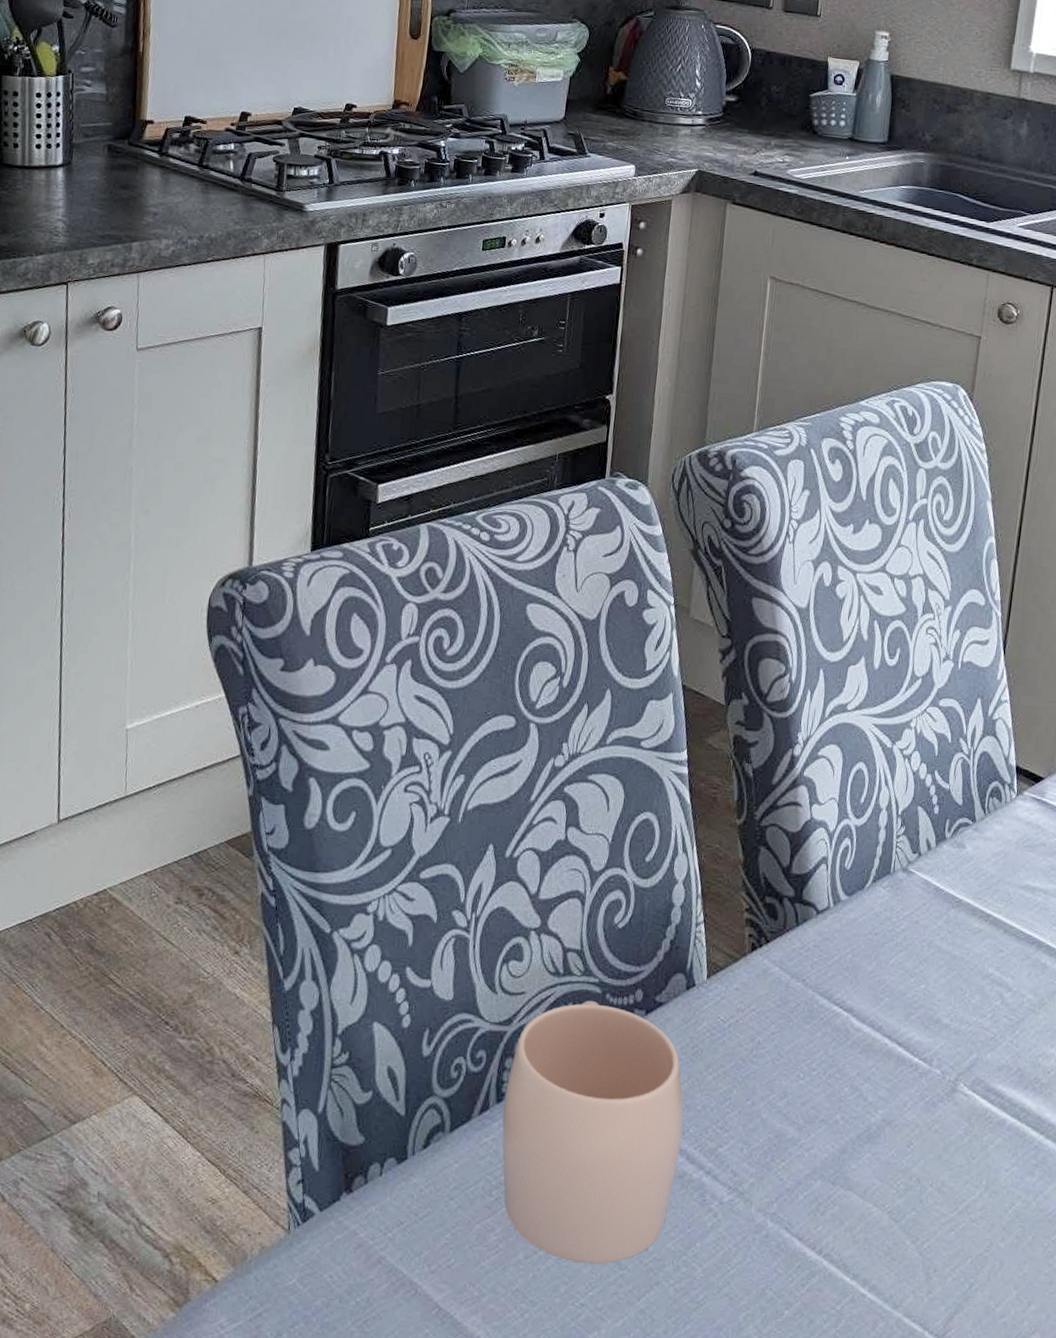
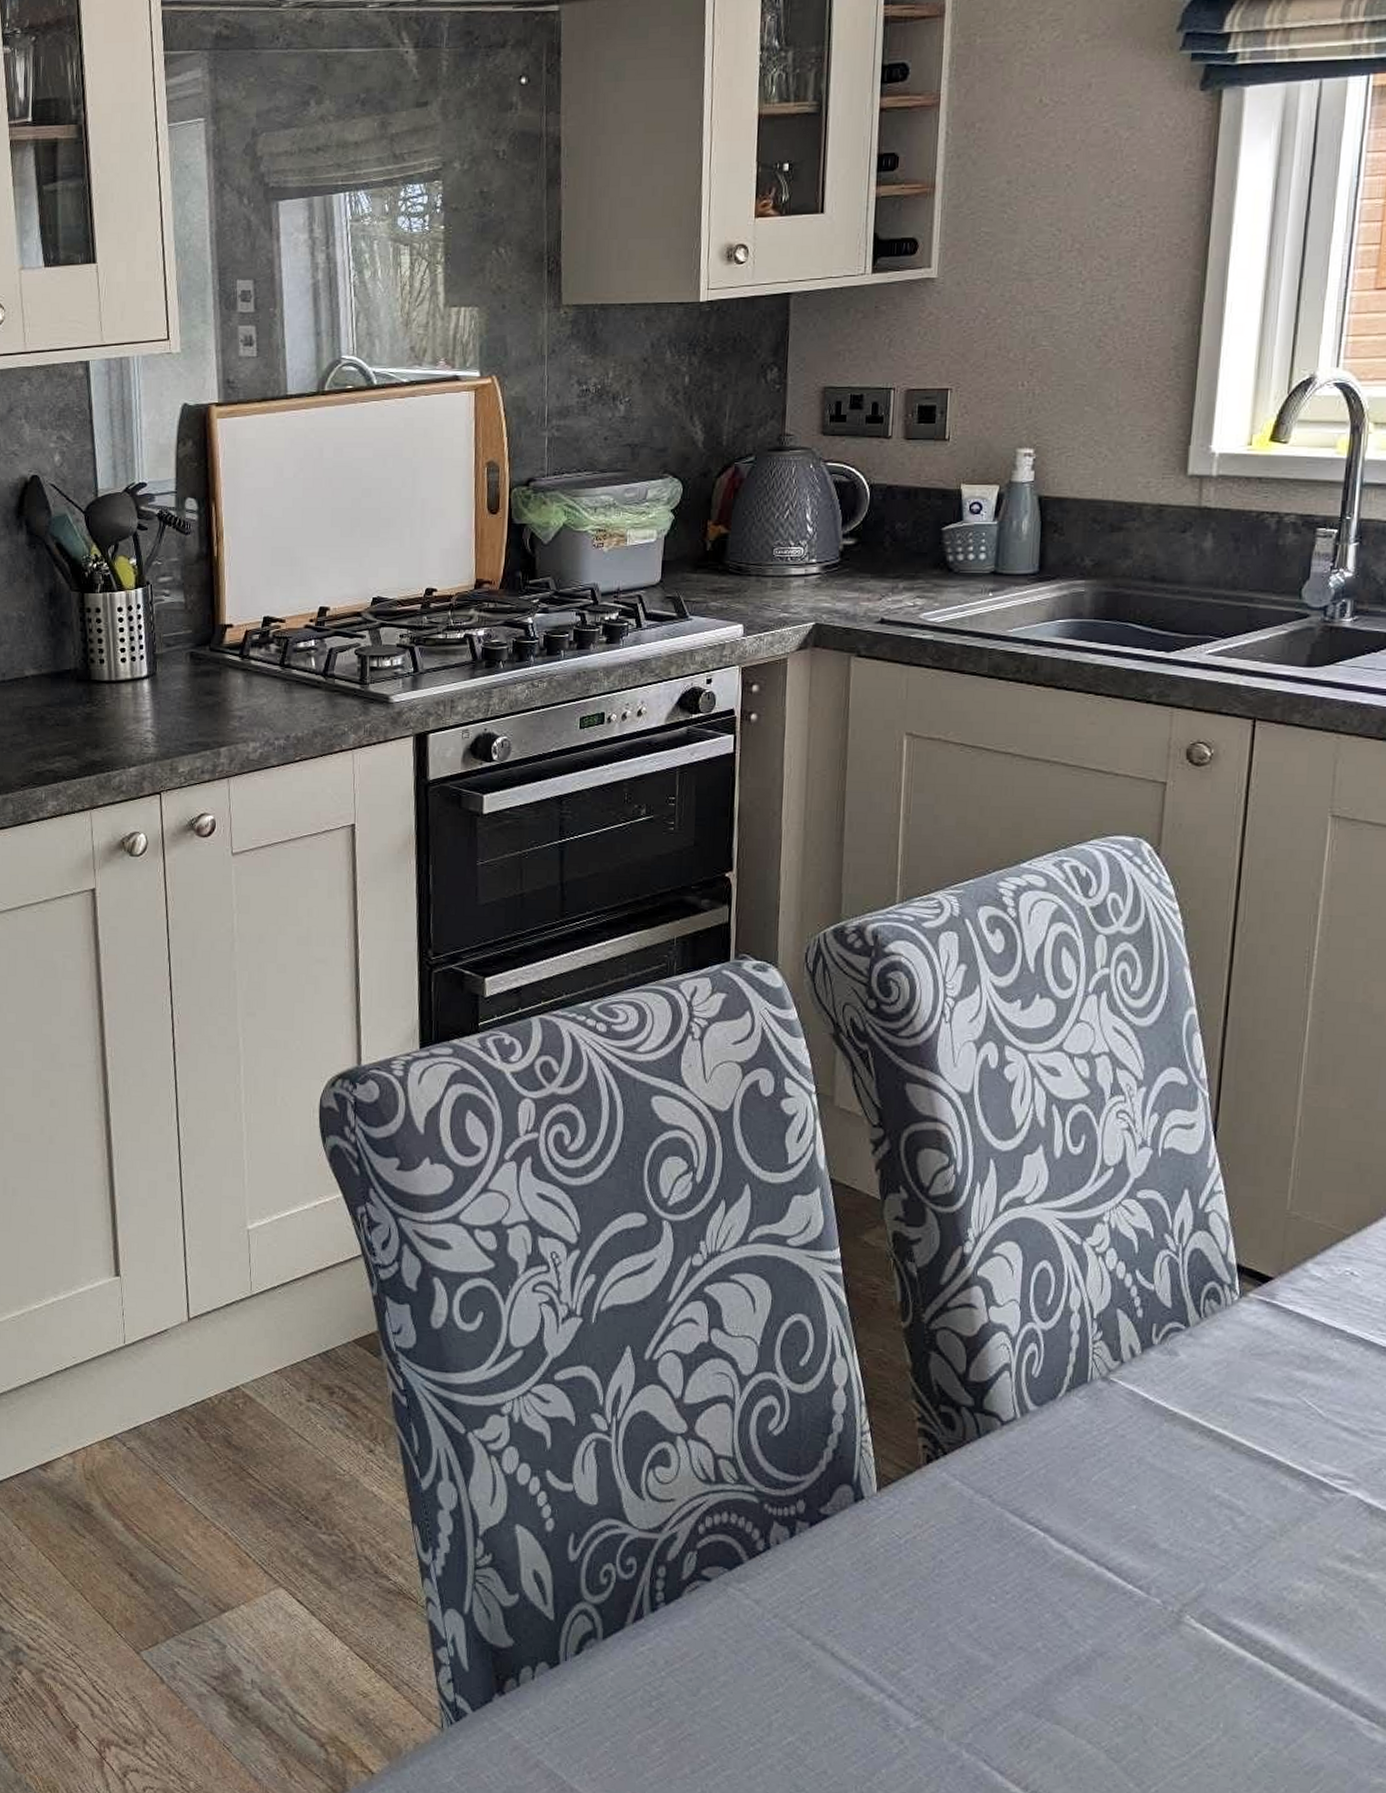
mug: present [502,1000,684,1264] -> none [658,1509,859,1784]

